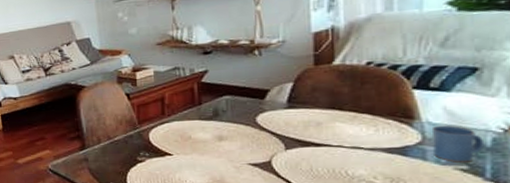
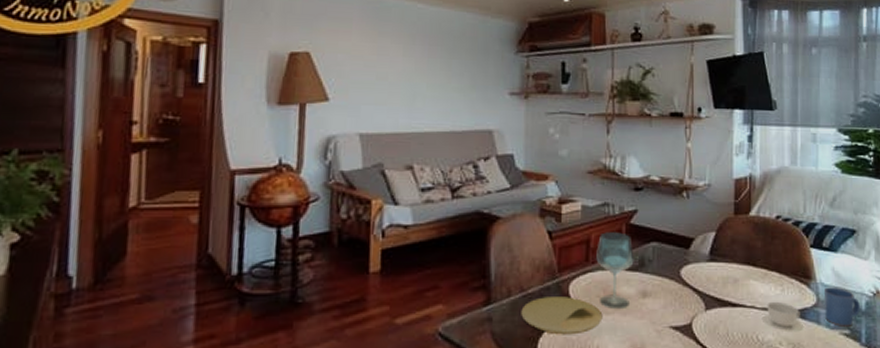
plate: none [110,142,182,170] -> present [521,297,603,335]
wine glass: none [171,90,208,151] -> present [596,232,634,310]
teacup: none [351,140,404,168] -> present [761,301,803,332]

